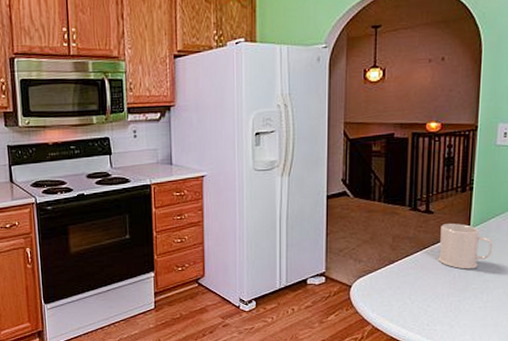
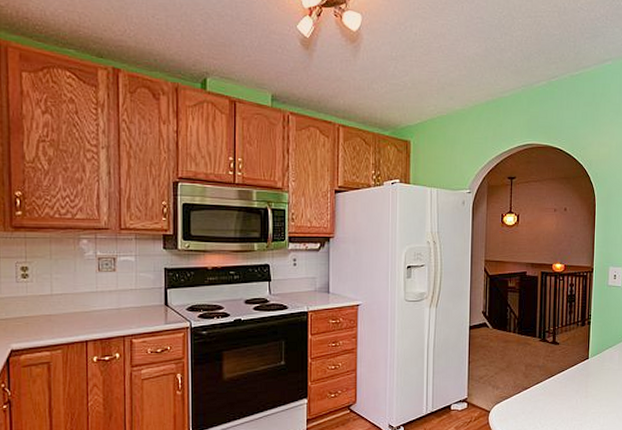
mug: present [438,223,493,269] -> none [563,354,607,395]

